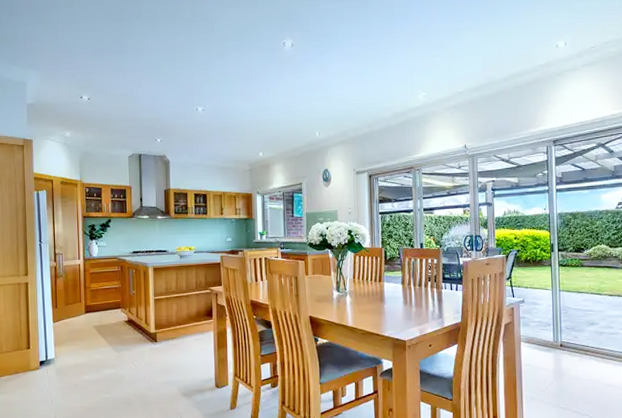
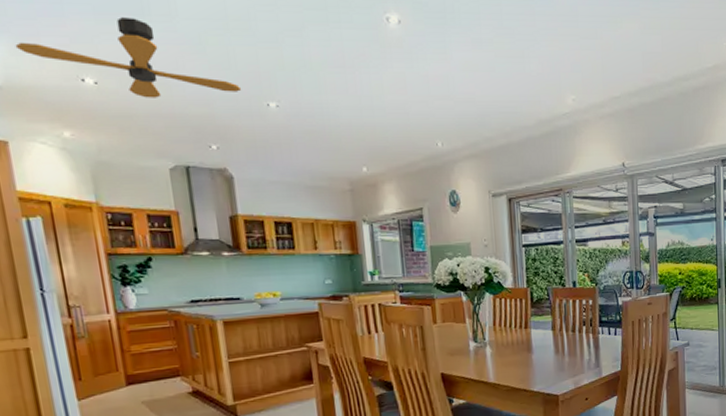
ceiling fan: none [44,54,181,108] -> present [15,17,242,98]

